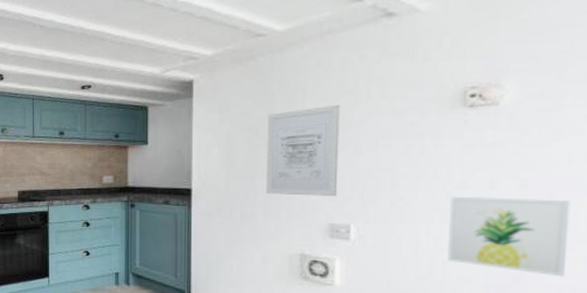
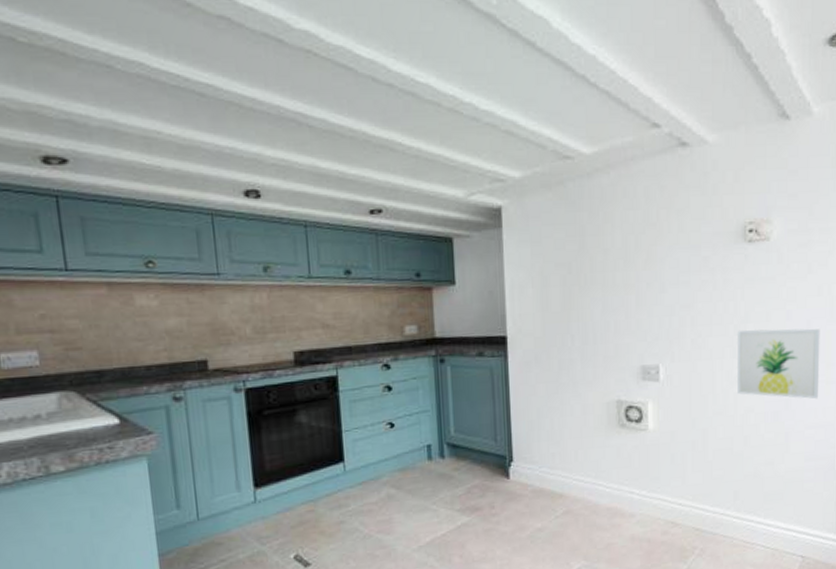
wall art: present [265,104,340,197] -> none [579,238,647,338]

